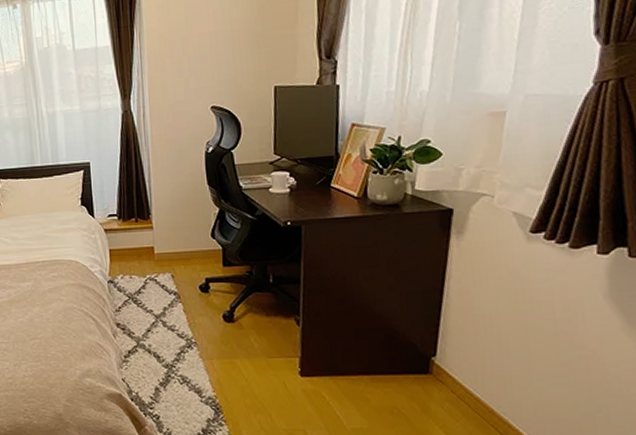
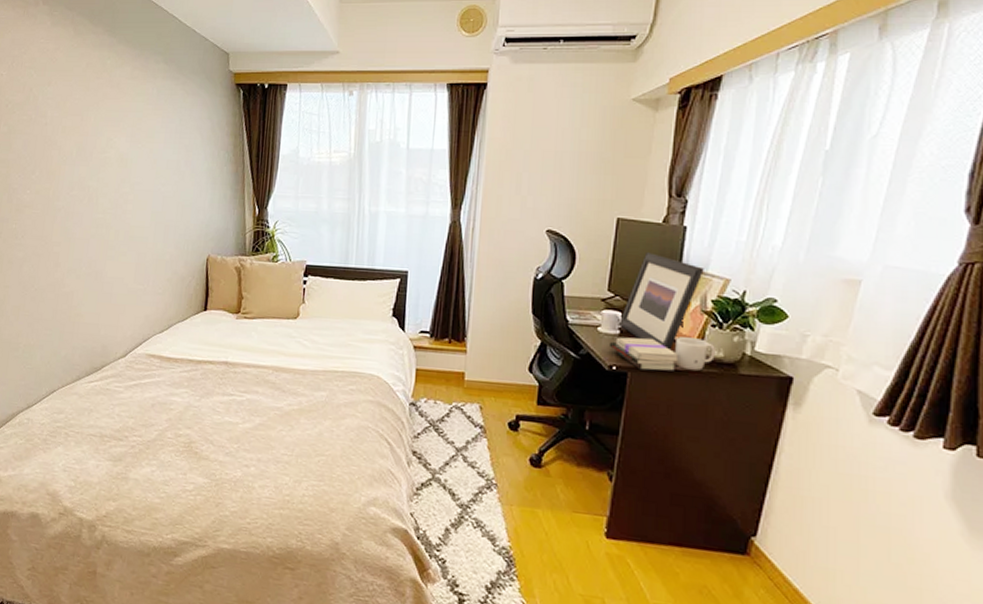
books: none [281,191,347,222] -> present [608,337,679,372]
picture frame: none [288,114,360,200] -> present [619,252,704,350]
mug: none [341,186,380,216] -> present [673,337,715,371]

